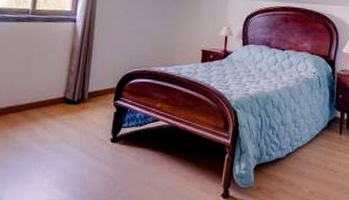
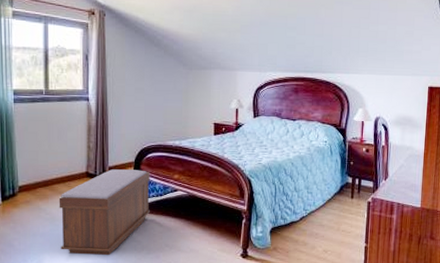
bench: none [24,95,132,193] -> present [58,169,150,256]

